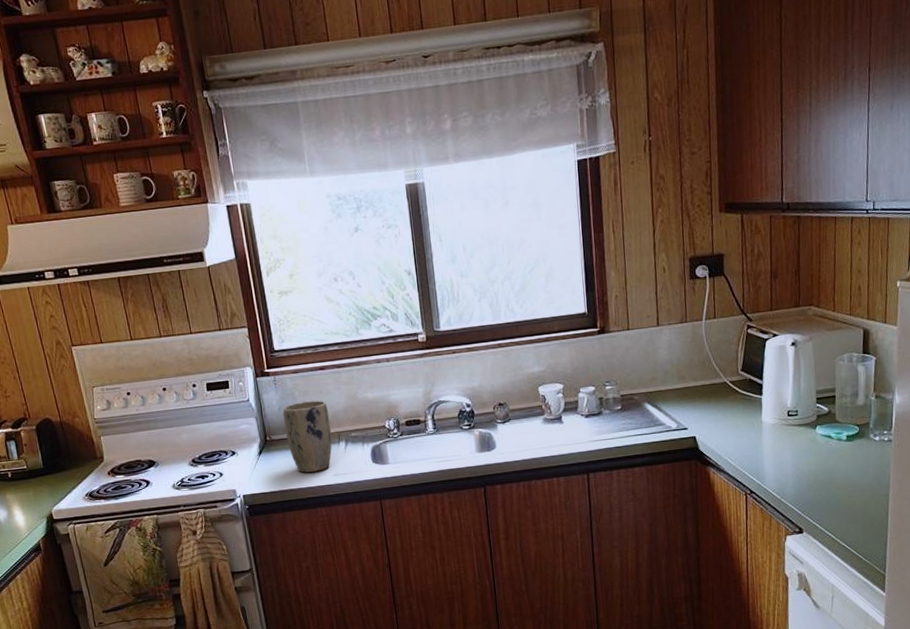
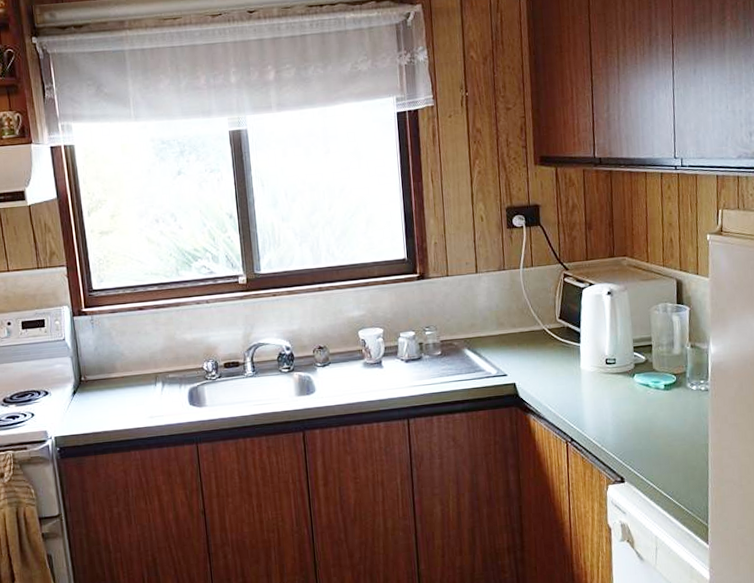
plant pot: present [282,400,332,473] -> none [99,340,149,415]

